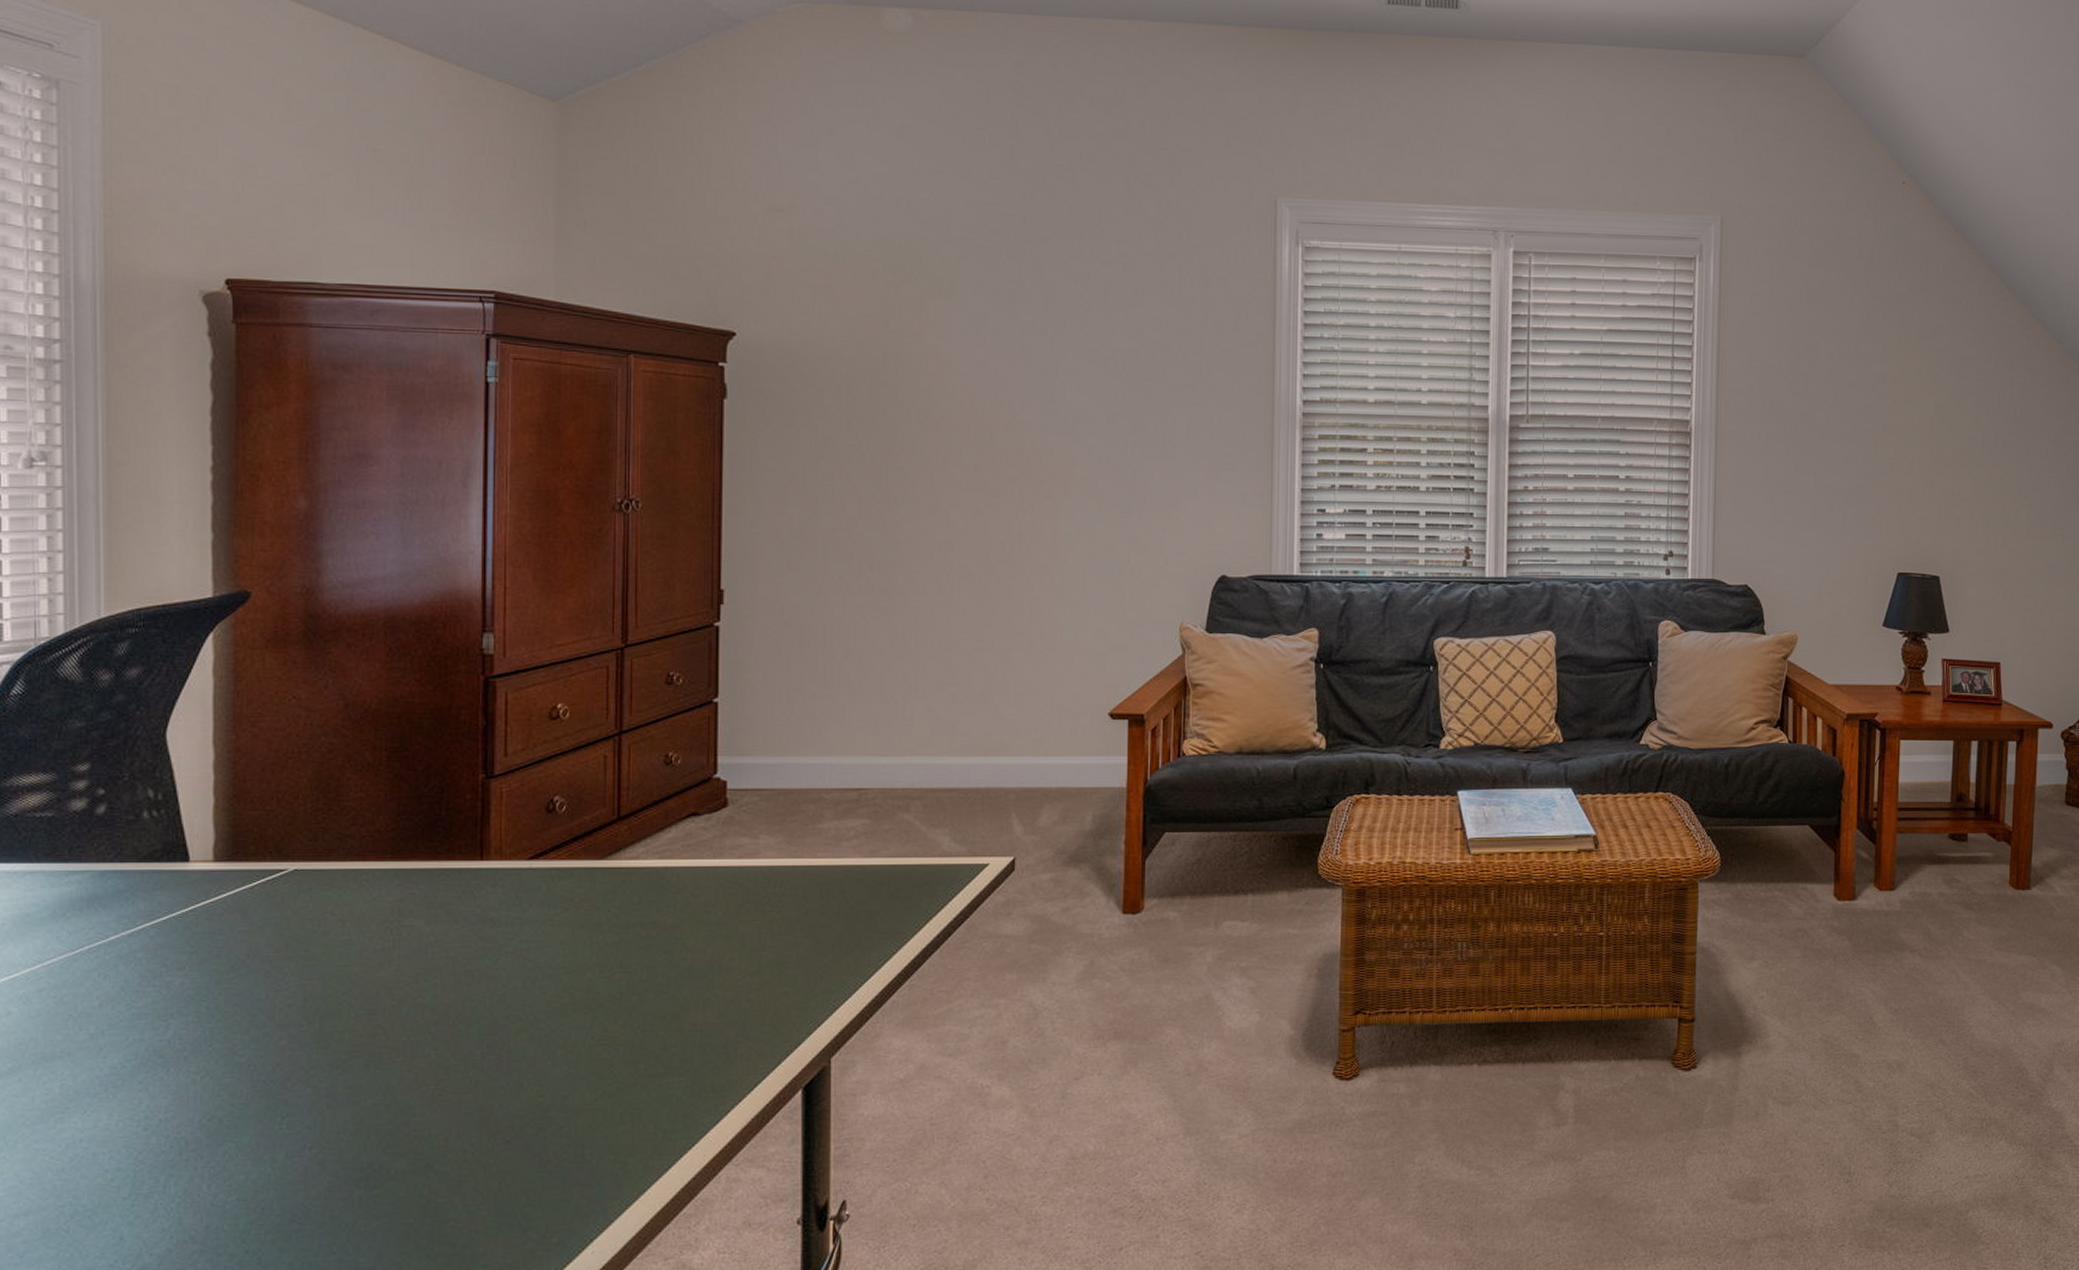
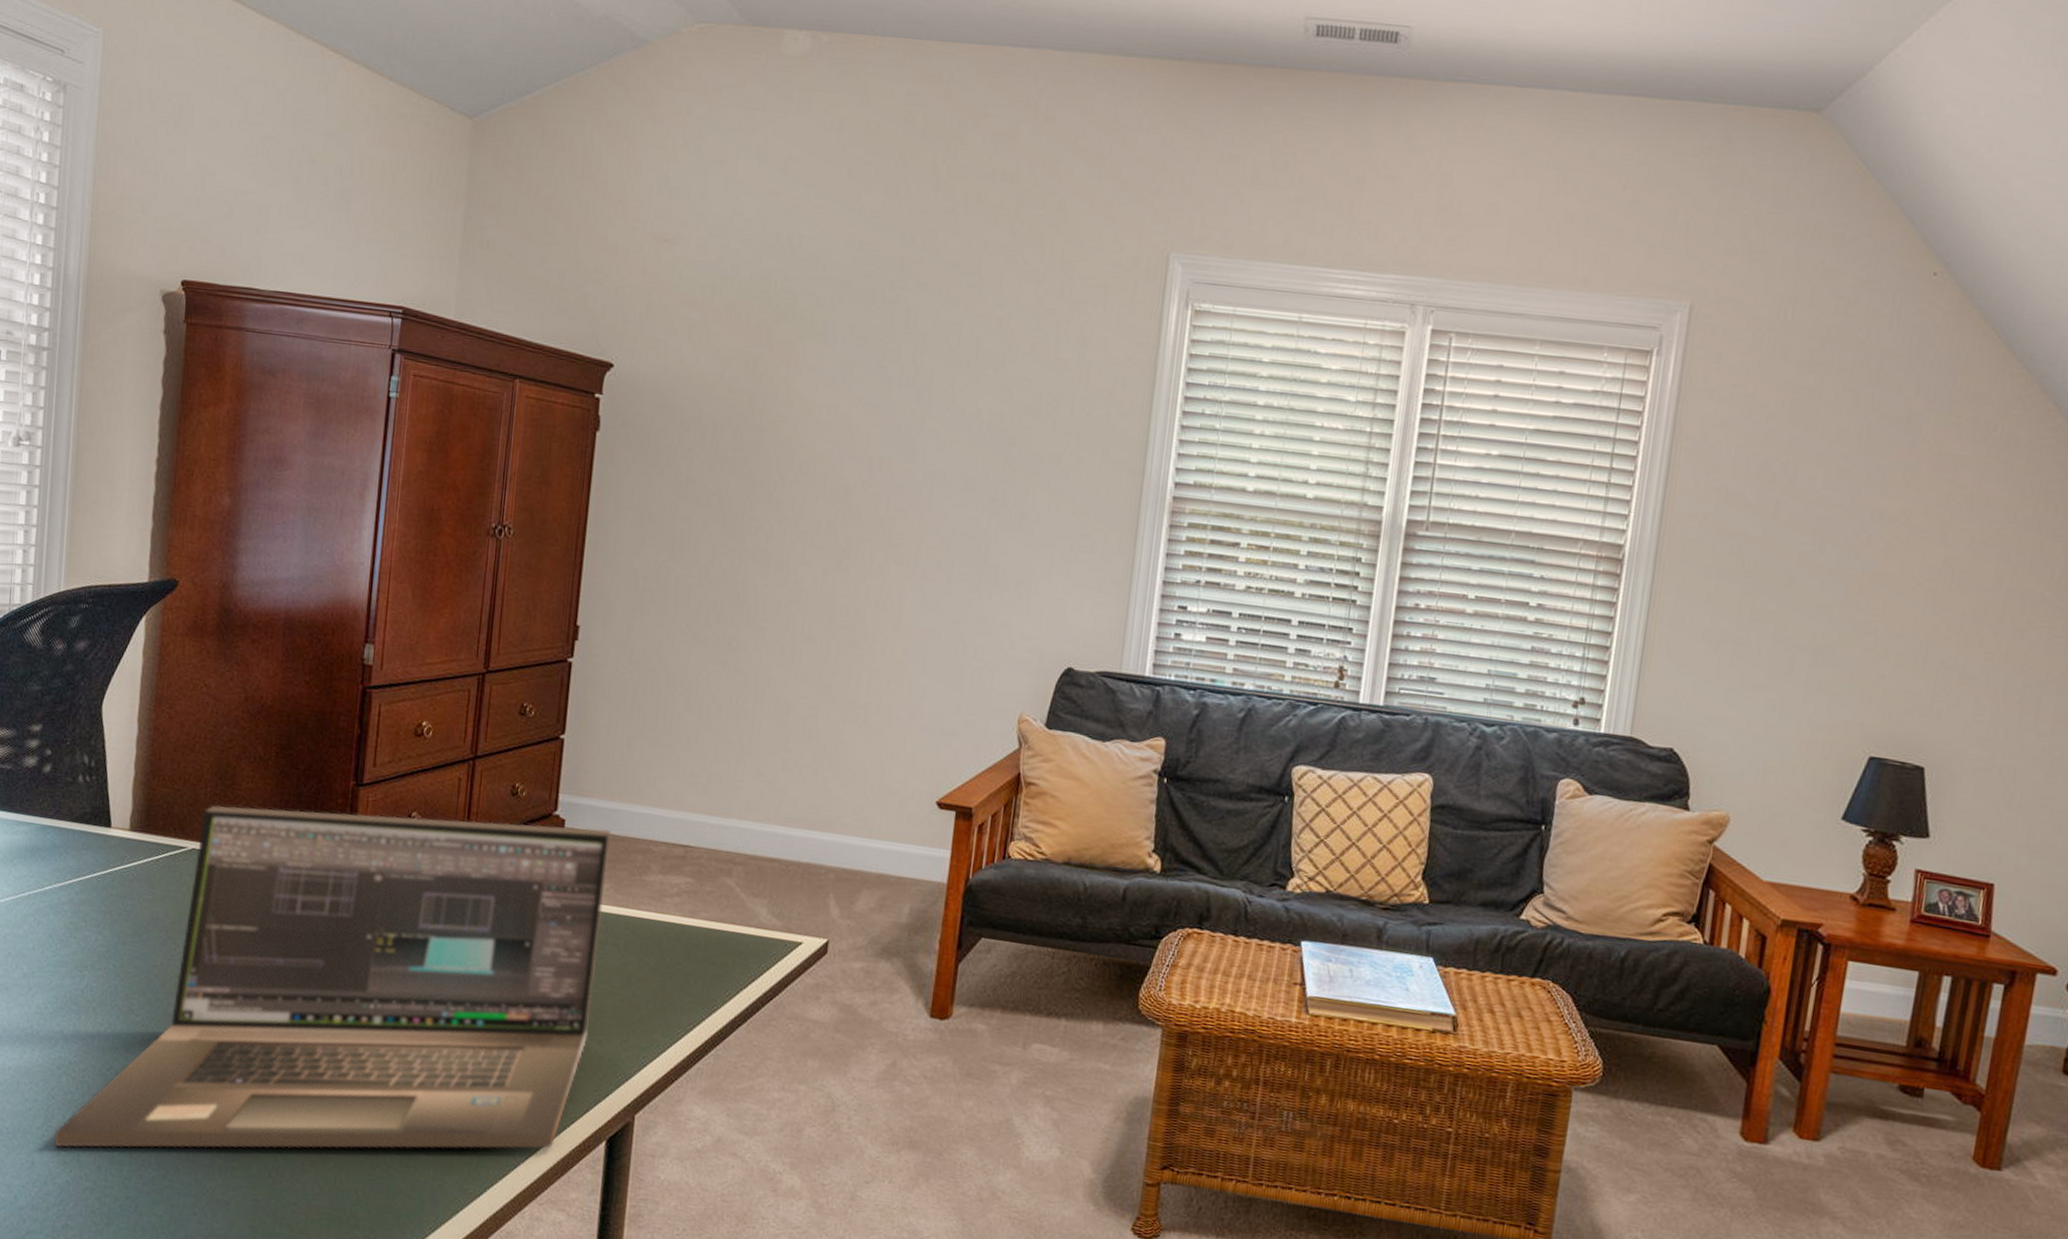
laptop: none [148,785,779,1215] -> present [54,805,611,1149]

